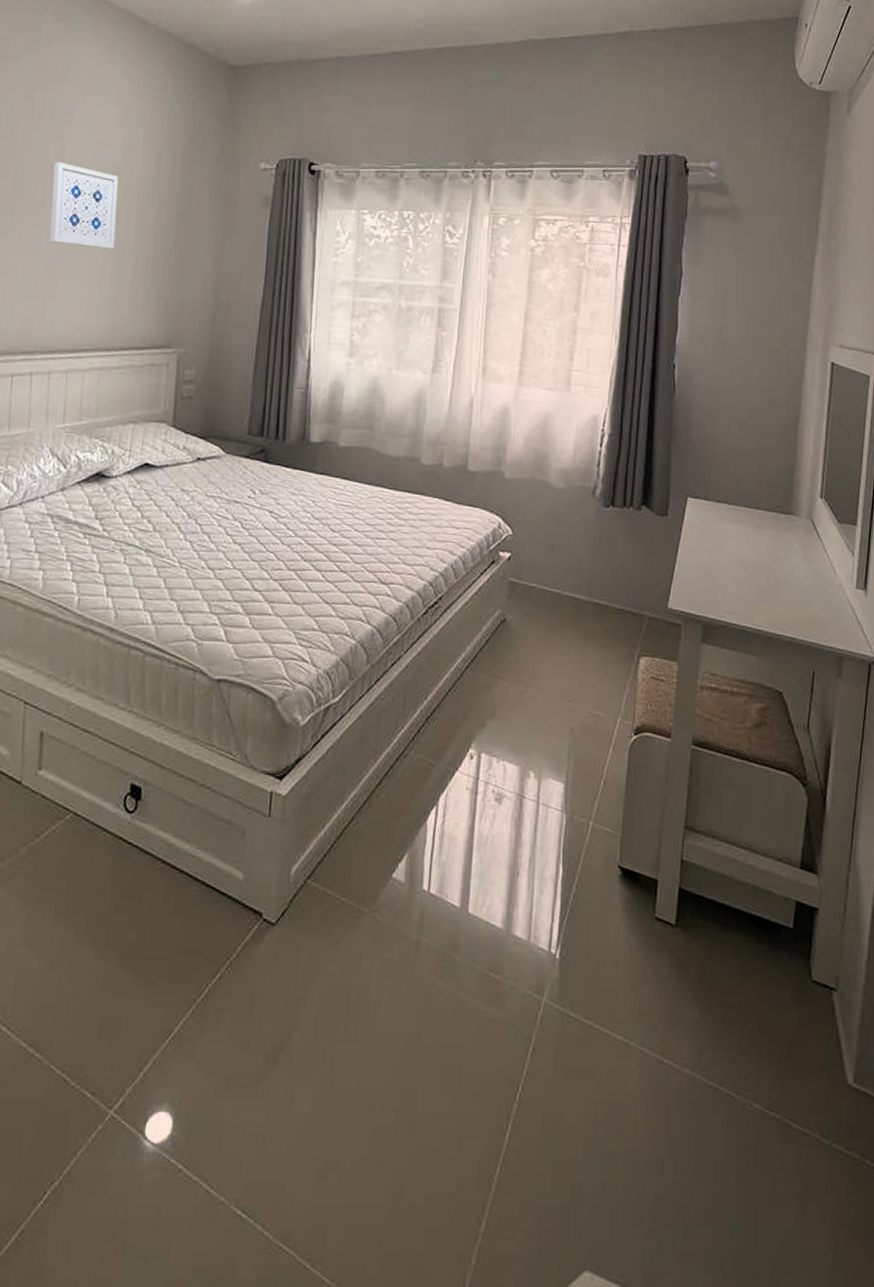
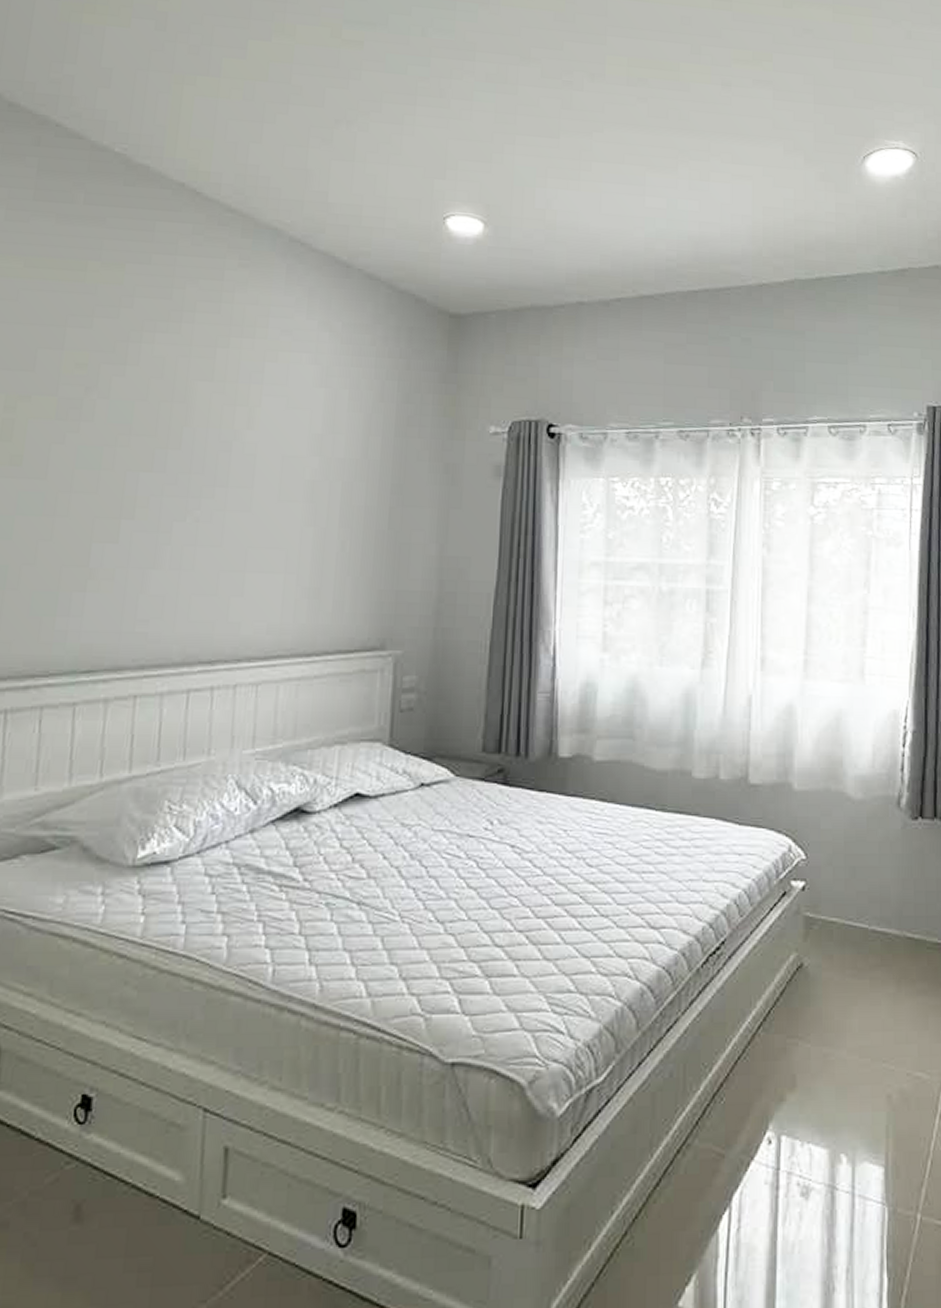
wall art: present [49,162,119,249] -> none [234,431,320,533]

